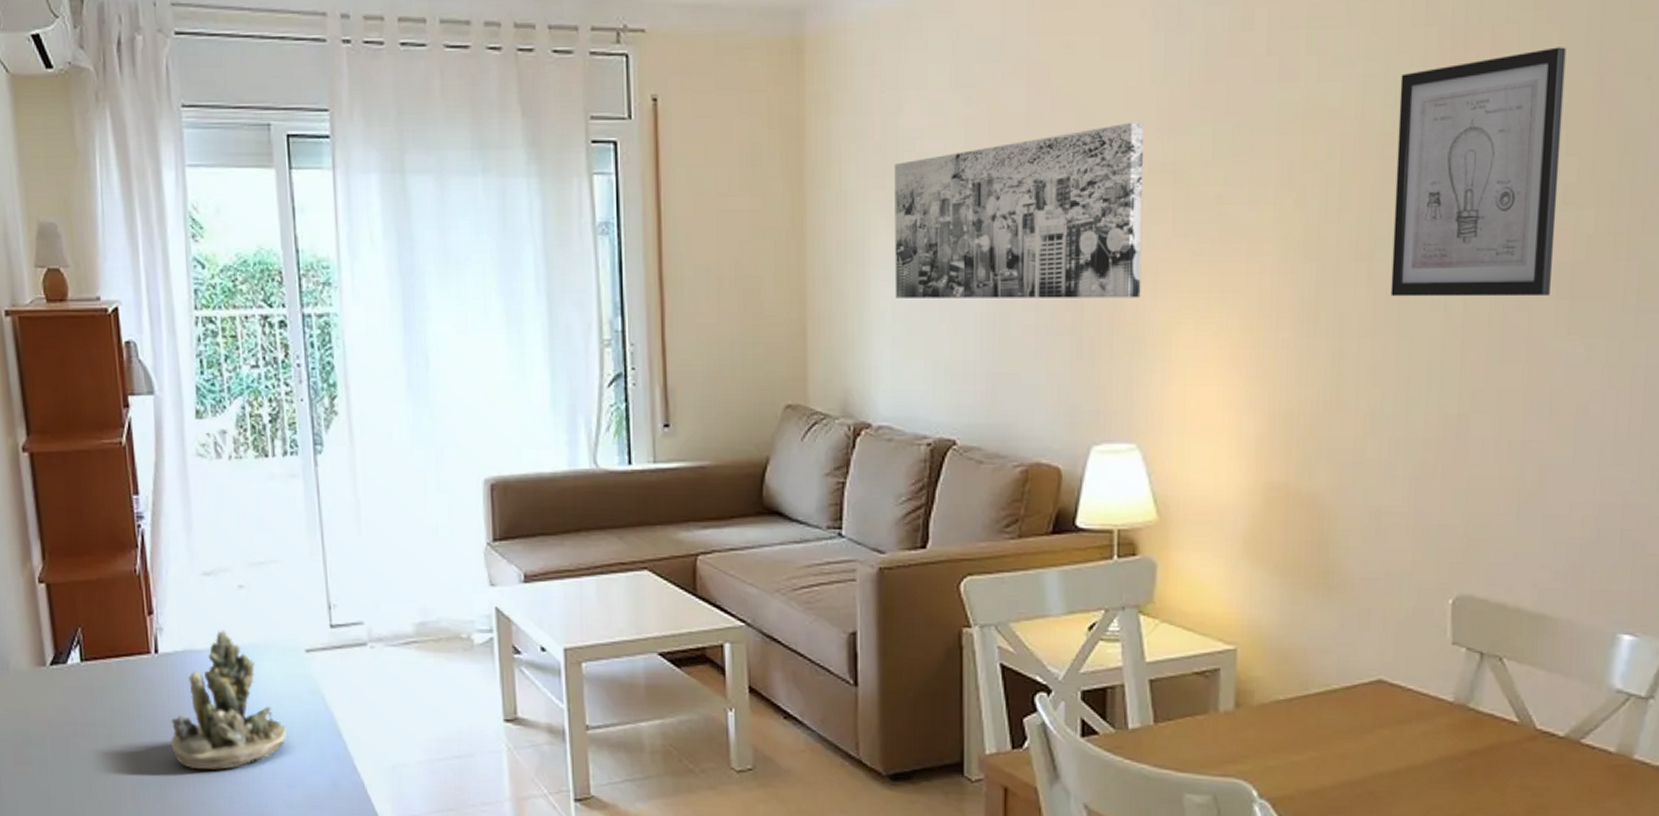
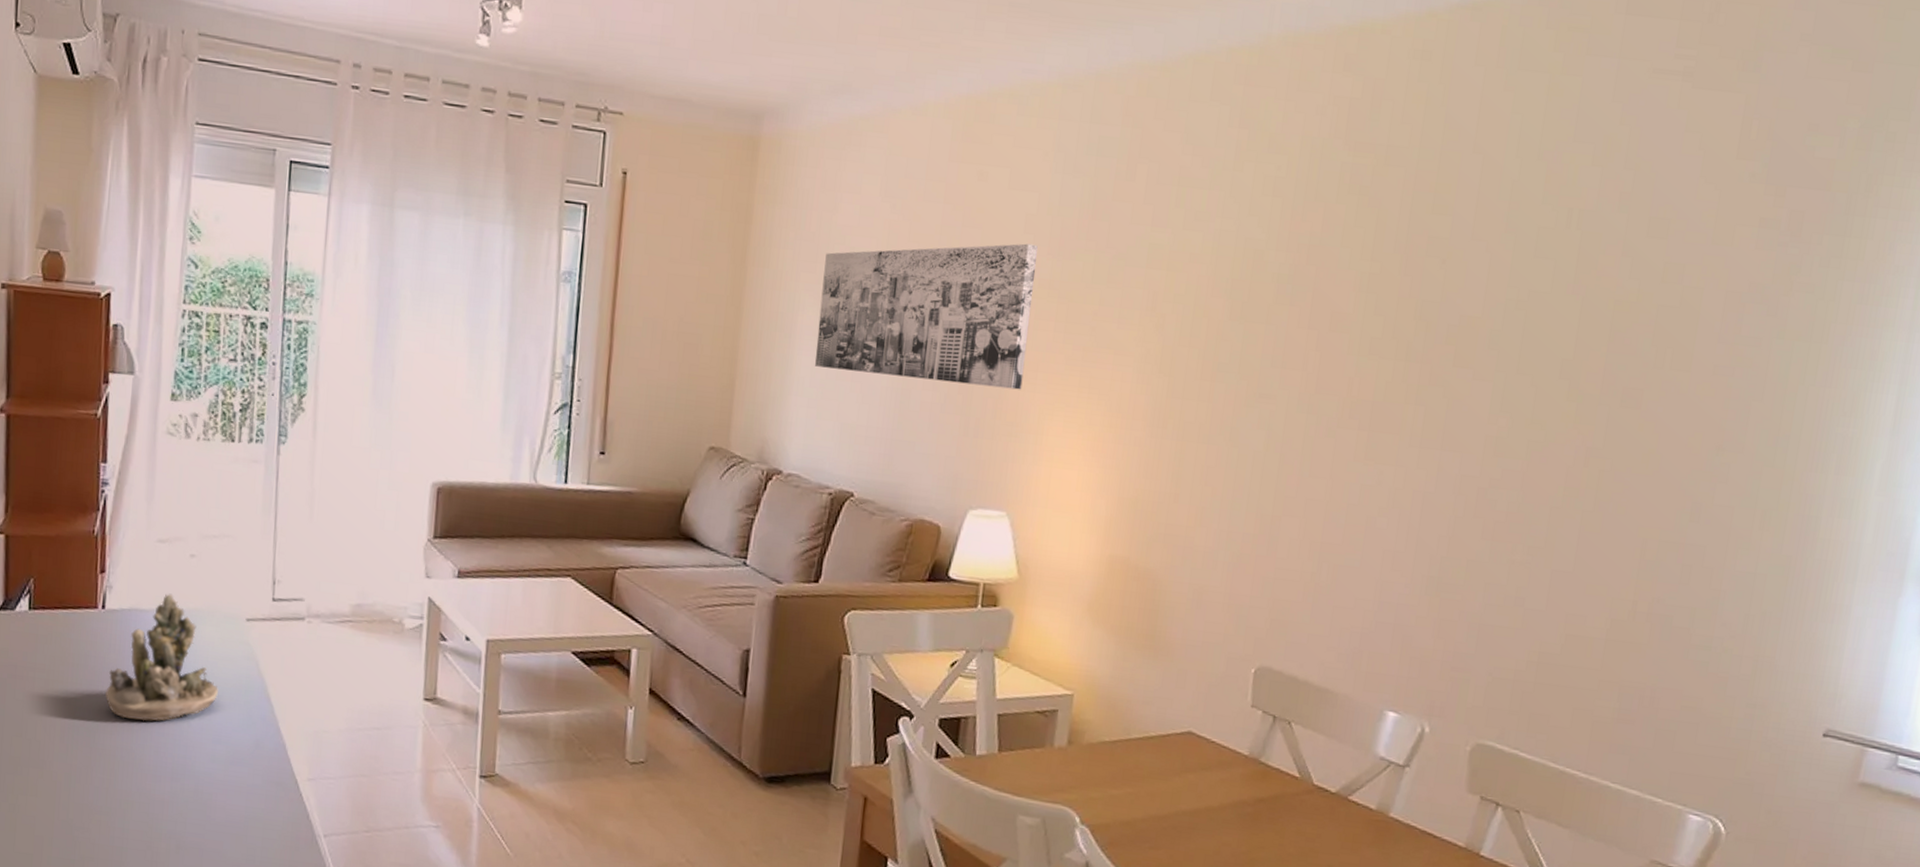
wall art: present [1390,47,1567,297] -> none [1226,227,1382,427]

